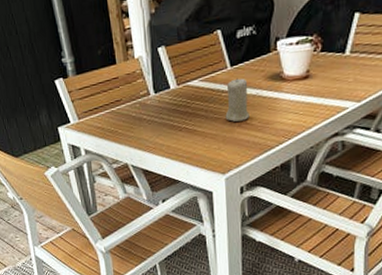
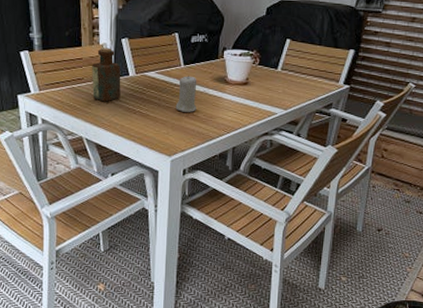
bottle: none [129,60,163,123] -> present [92,47,121,102]

